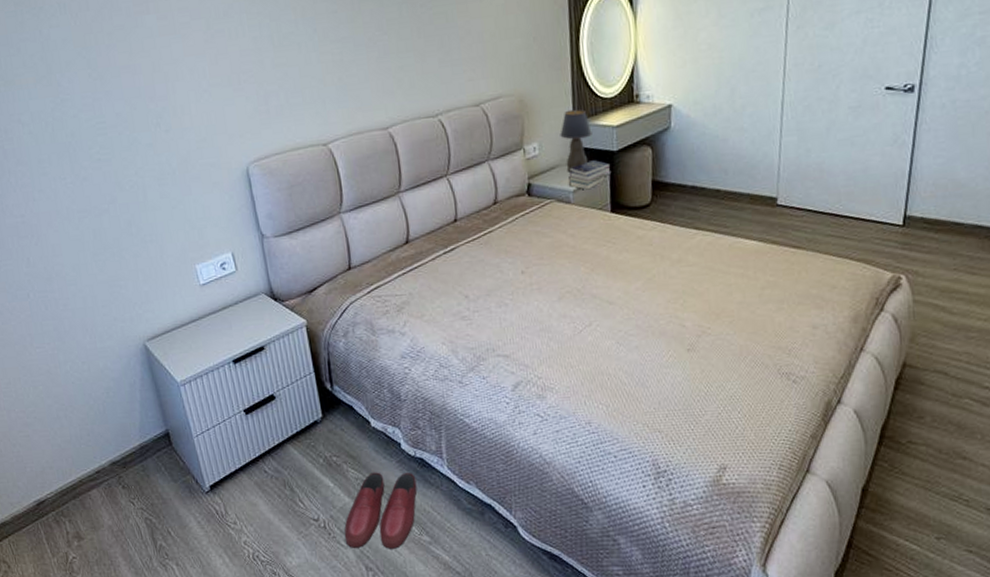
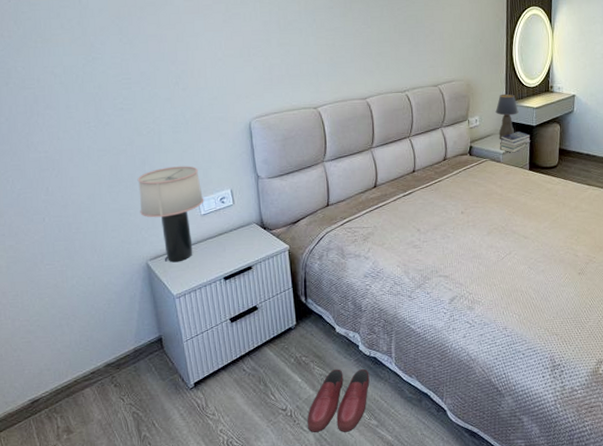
table lamp: none [124,225,202,343] -> present [137,166,204,263]

